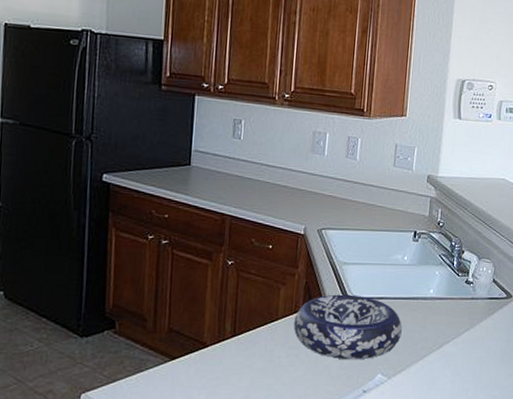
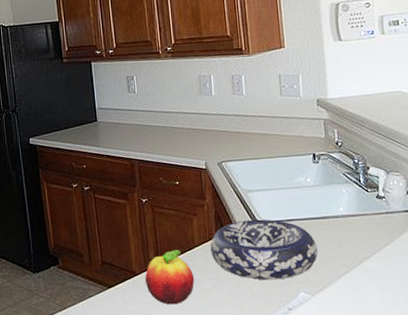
fruit: none [216,321,272,382] -> present [145,250,195,305]

